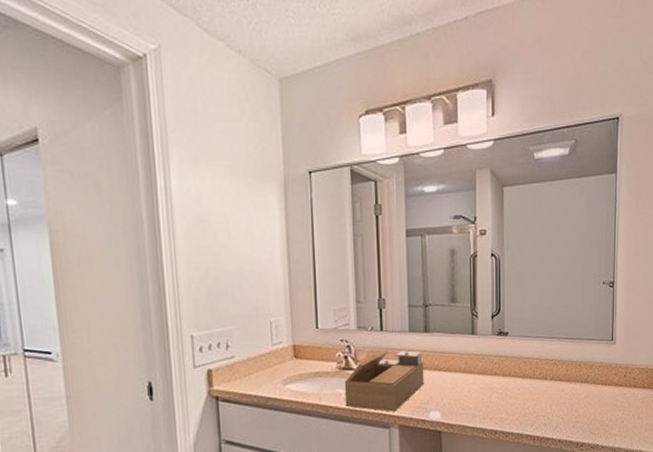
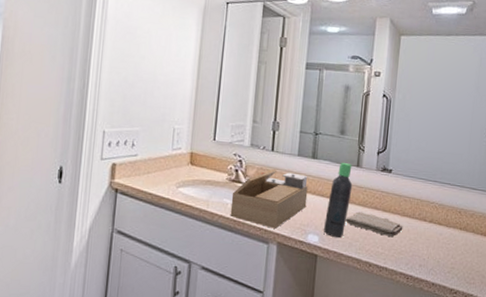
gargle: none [444,332,470,411] -> present [323,163,353,238]
washcloth: none [466,380,525,402] -> present [345,211,403,238]

